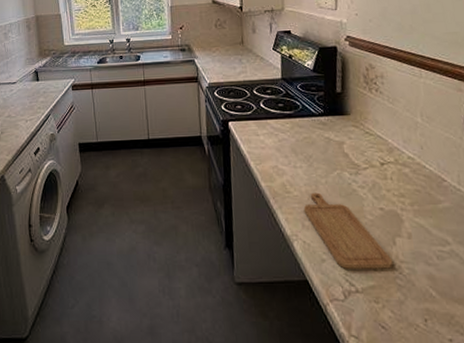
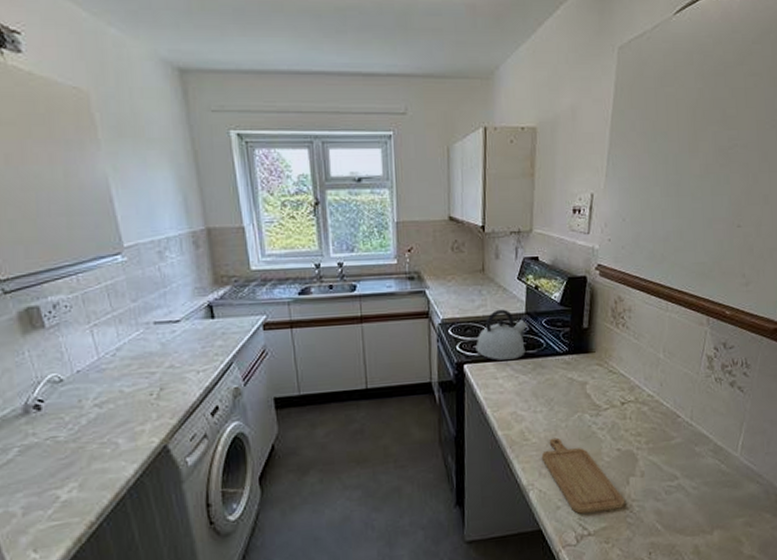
kettle: none [238,75,285,120] -> present [475,309,528,361]

